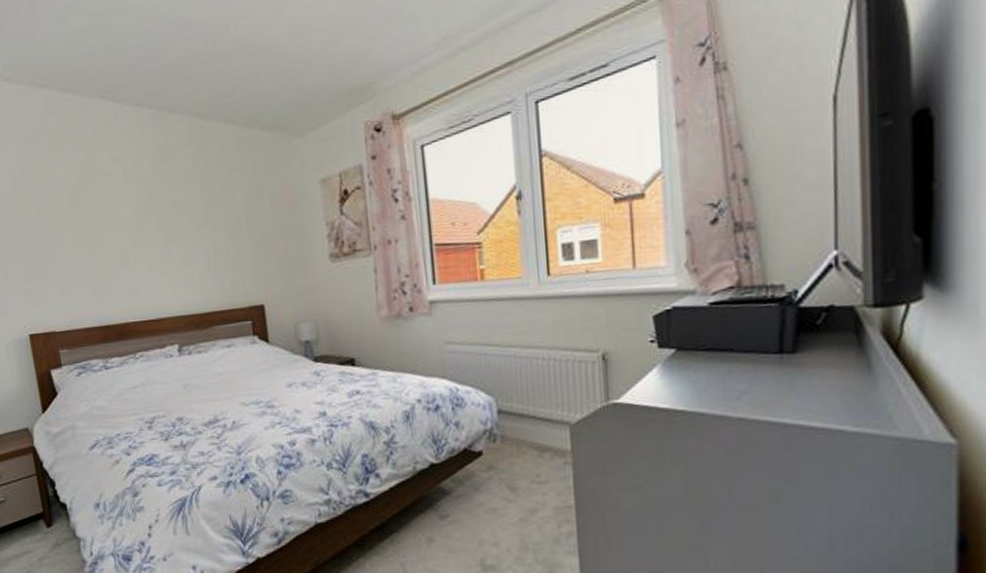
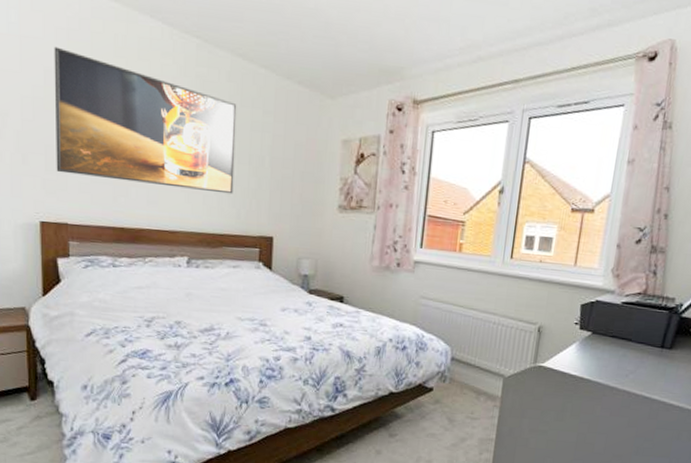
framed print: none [16,152,214,280] -> present [54,46,237,194]

